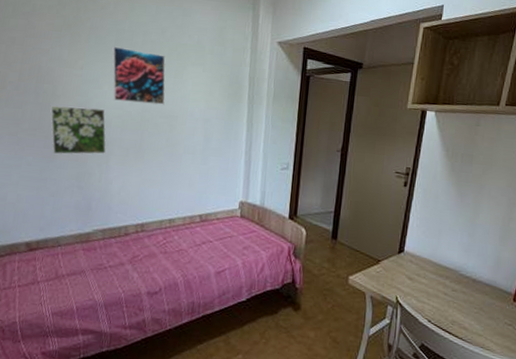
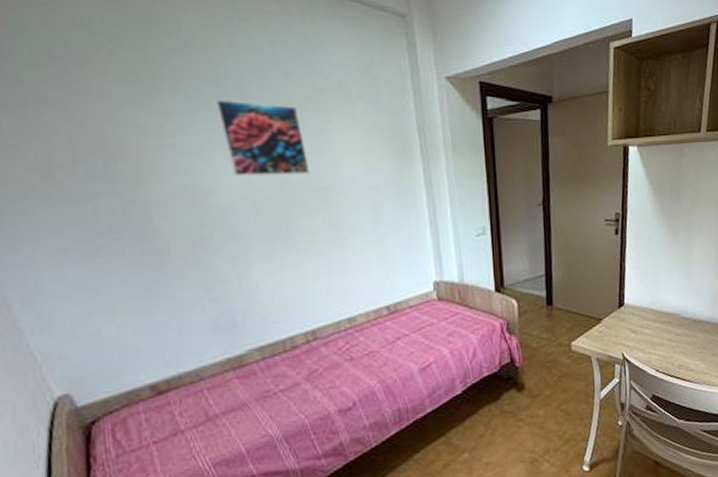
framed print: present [50,105,107,155] -> none [136,189,241,262]

